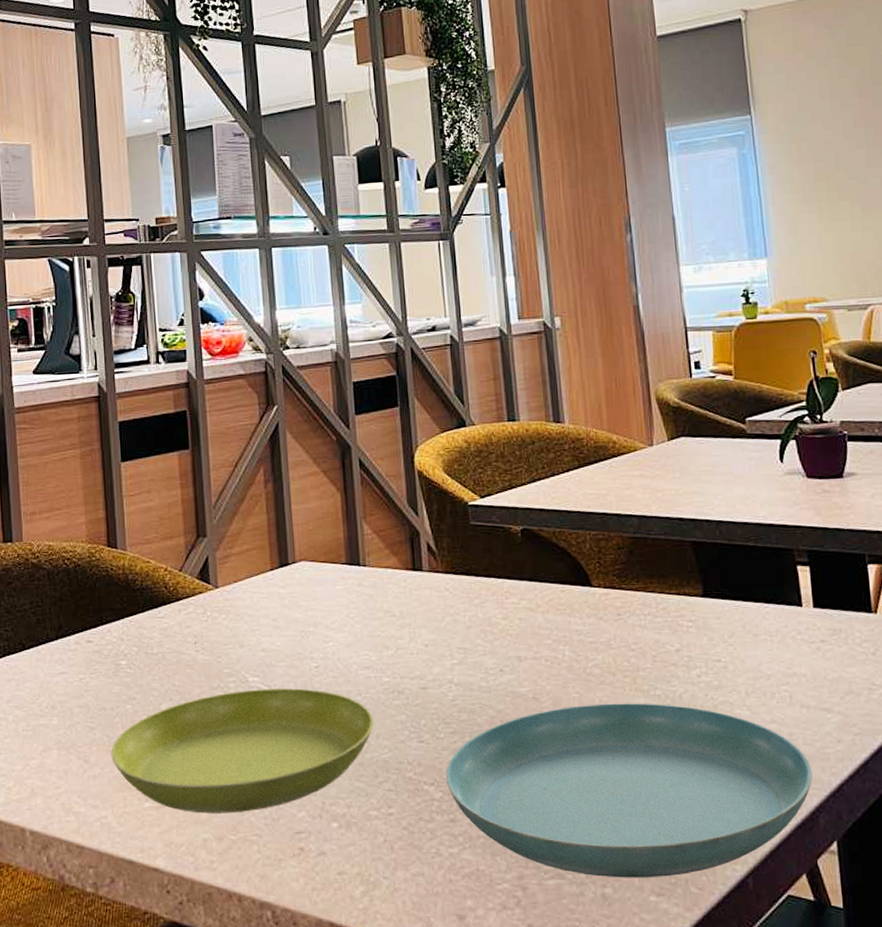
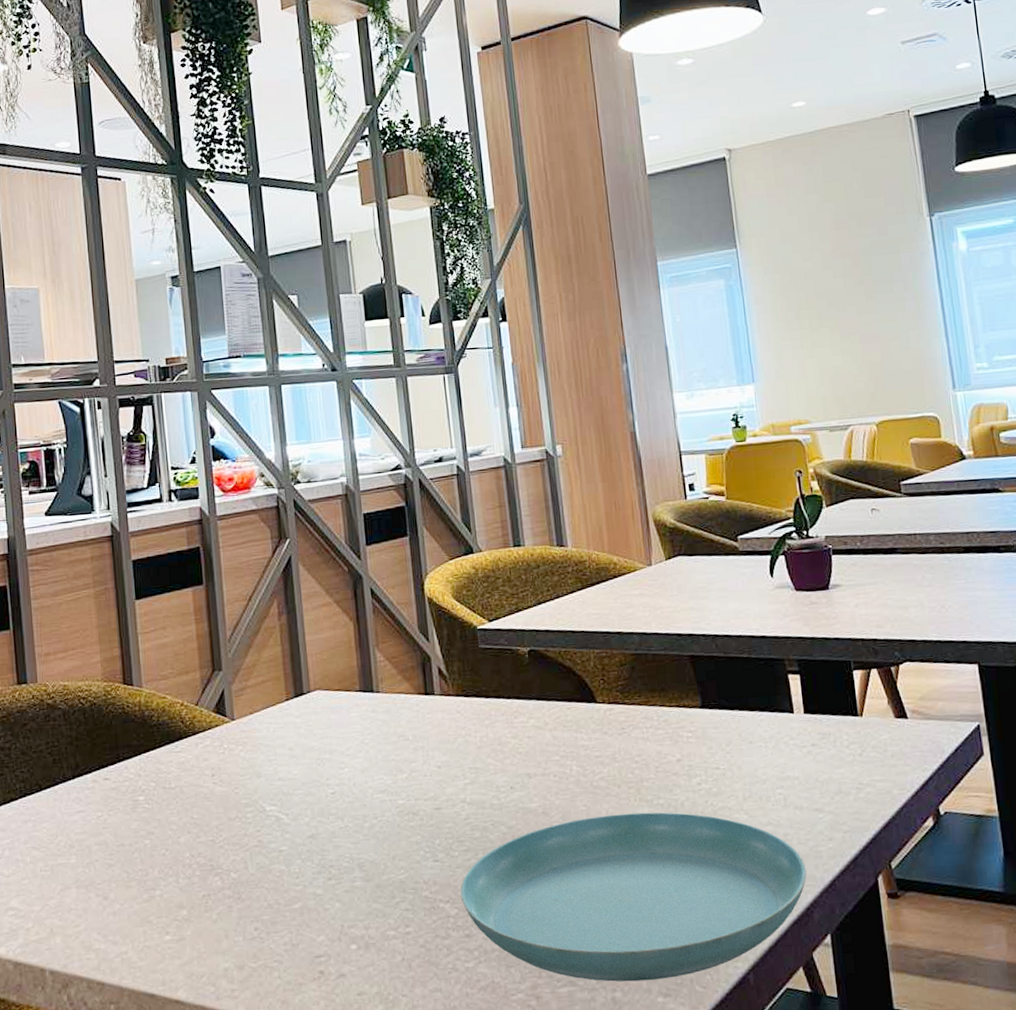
saucer: present [111,688,374,814] -> none [130,815,390,943]

